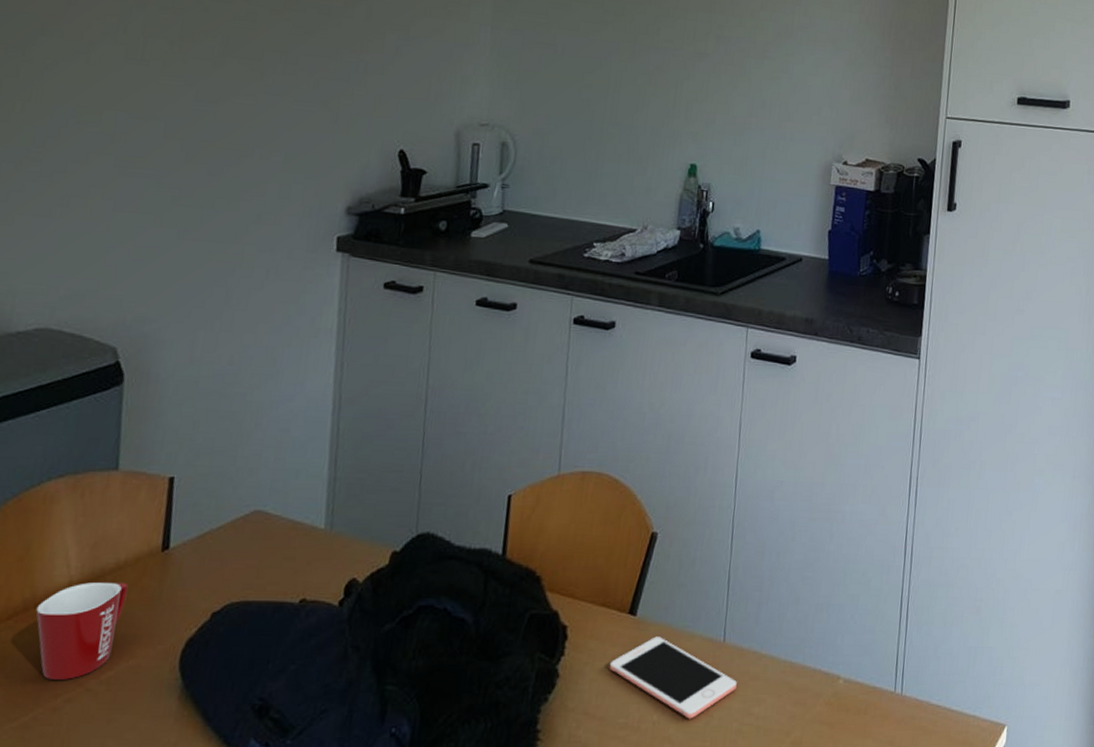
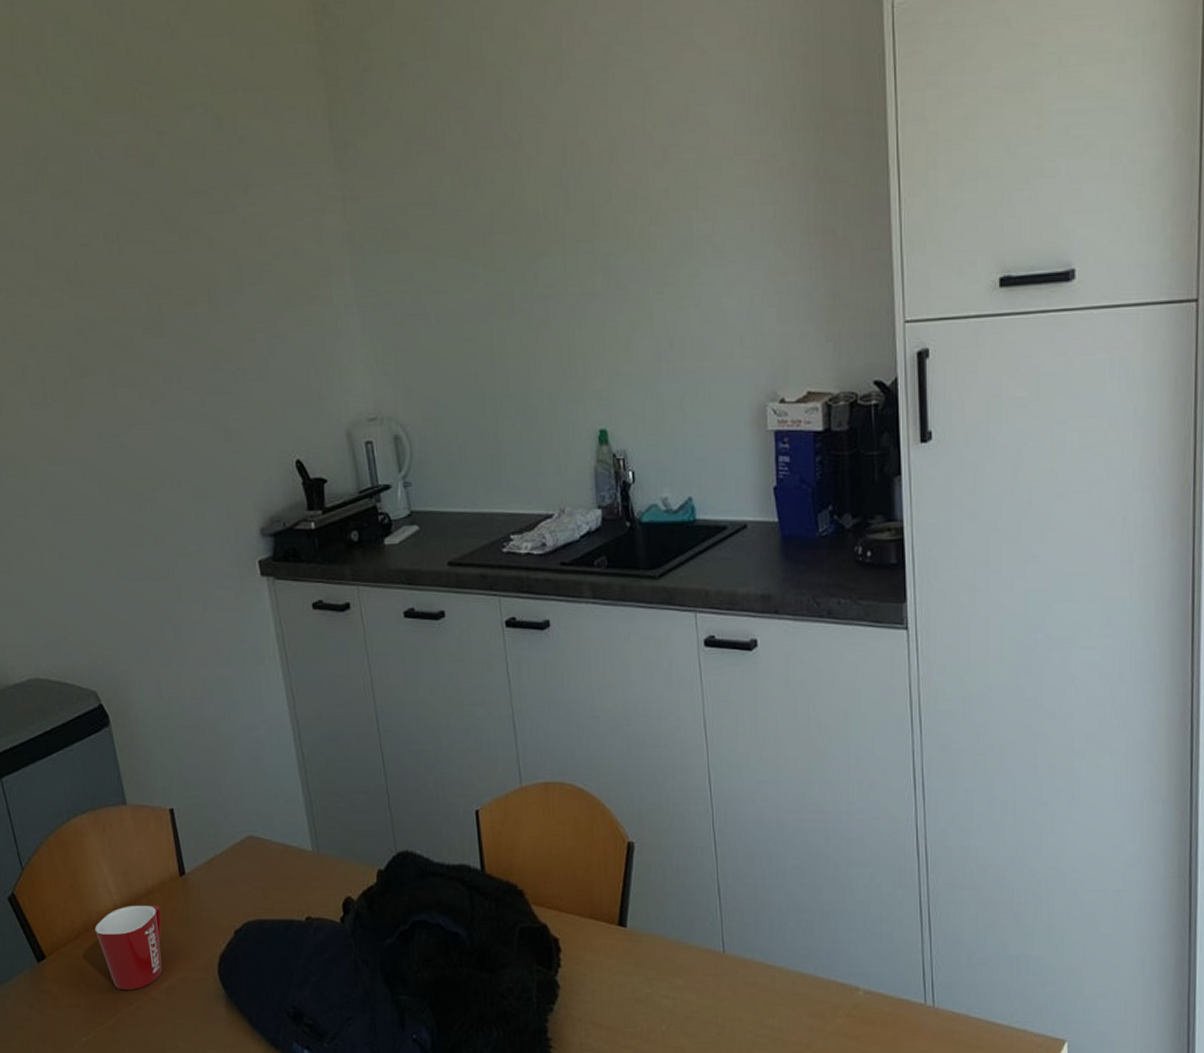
cell phone: present [609,636,737,719] -> none [608,948,745,1030]

